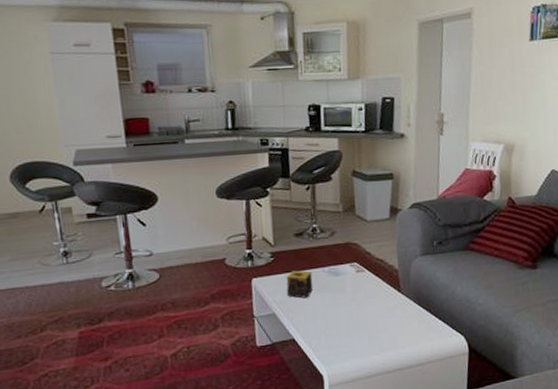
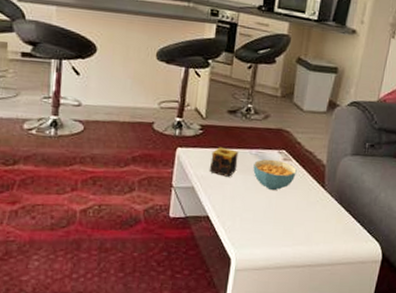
cereal bowl: none [328,273,371,304] -> present [253,159,297,191]

